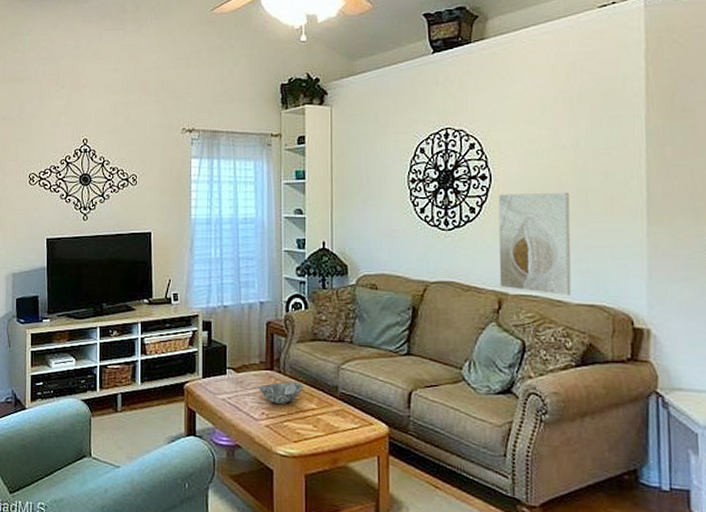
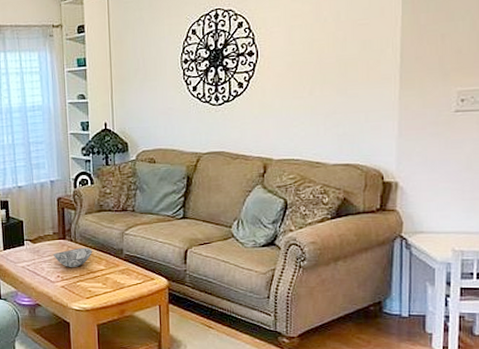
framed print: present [498,193,572,295] -> none [264,63,330,157]

